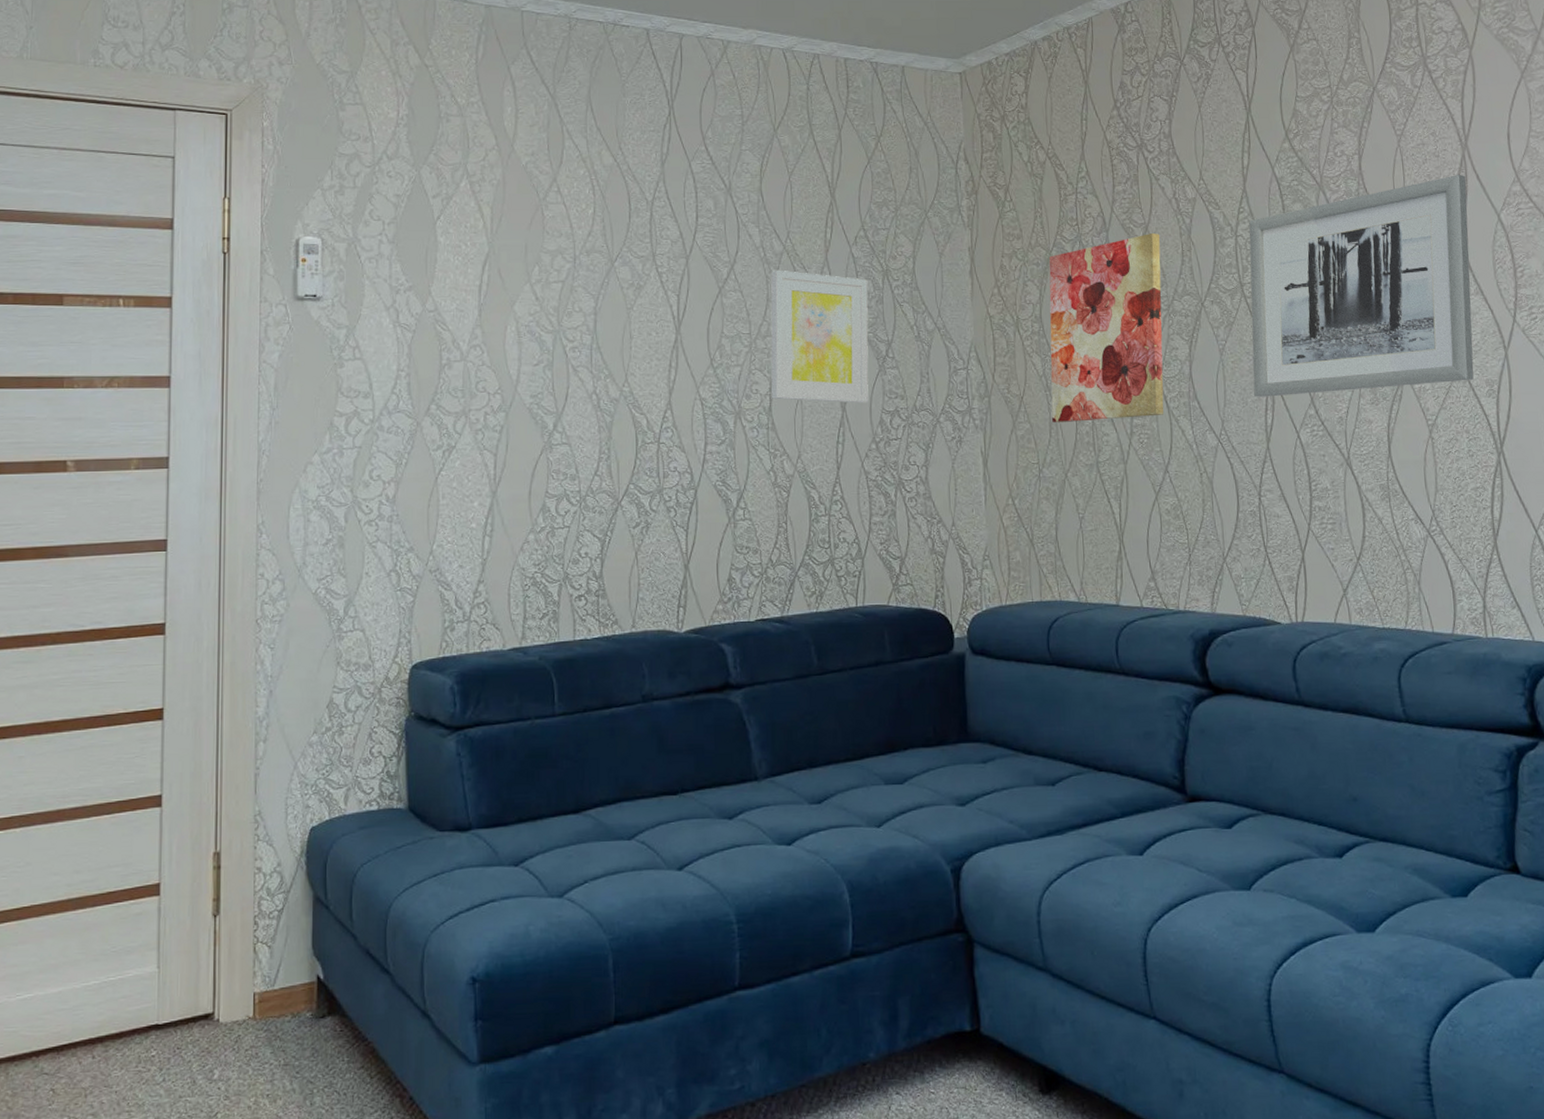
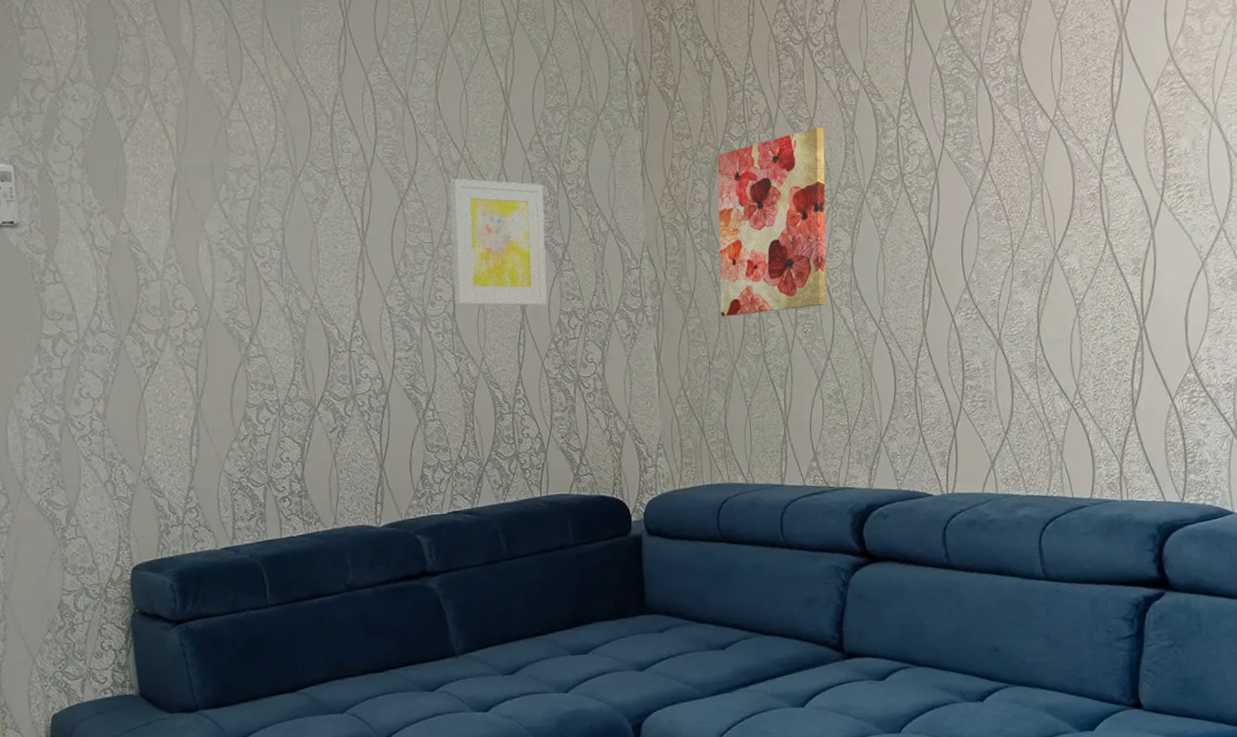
wall art: present [1249,175,1474,397] -> none [910,56,1122,284]

